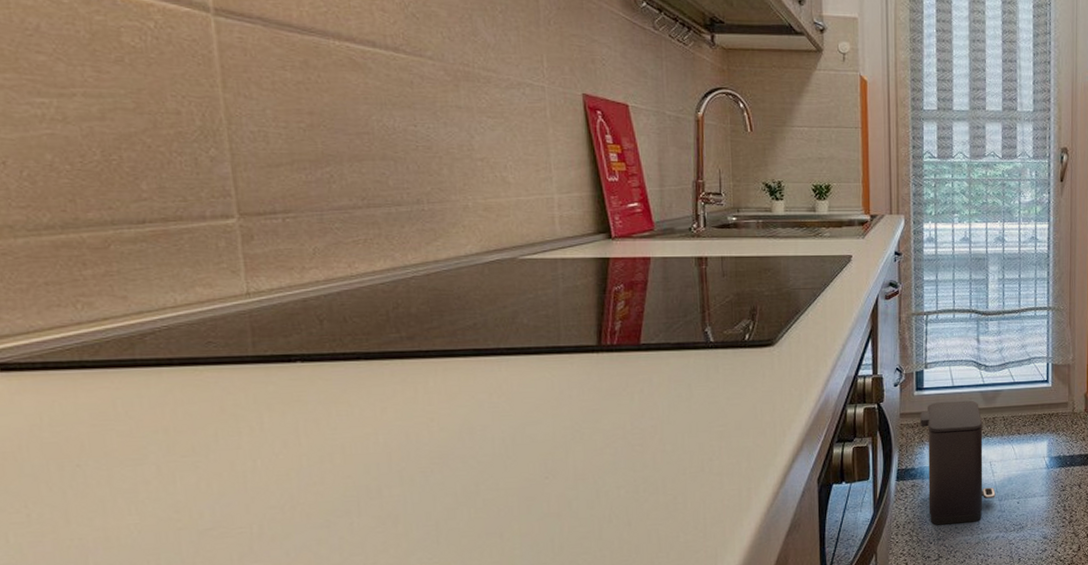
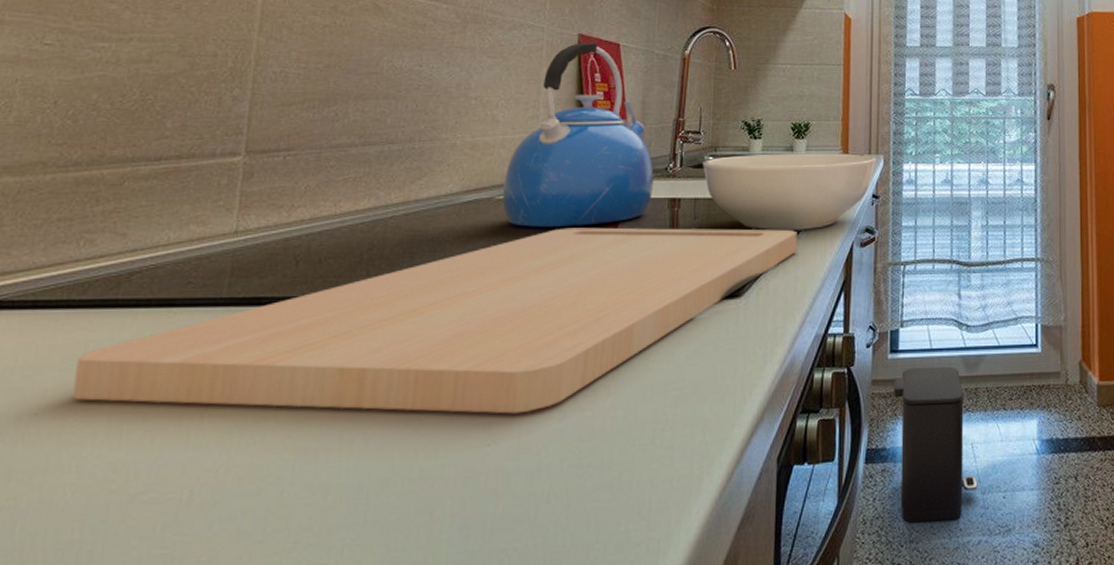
cutting board: none [108,284,825,452] -> present [72,227,798,414]
kettle: none [524,102,679,286] -> present [502,42,654,228]
bowl: none [725,213,897,286] -> present [702,153,876,231]

